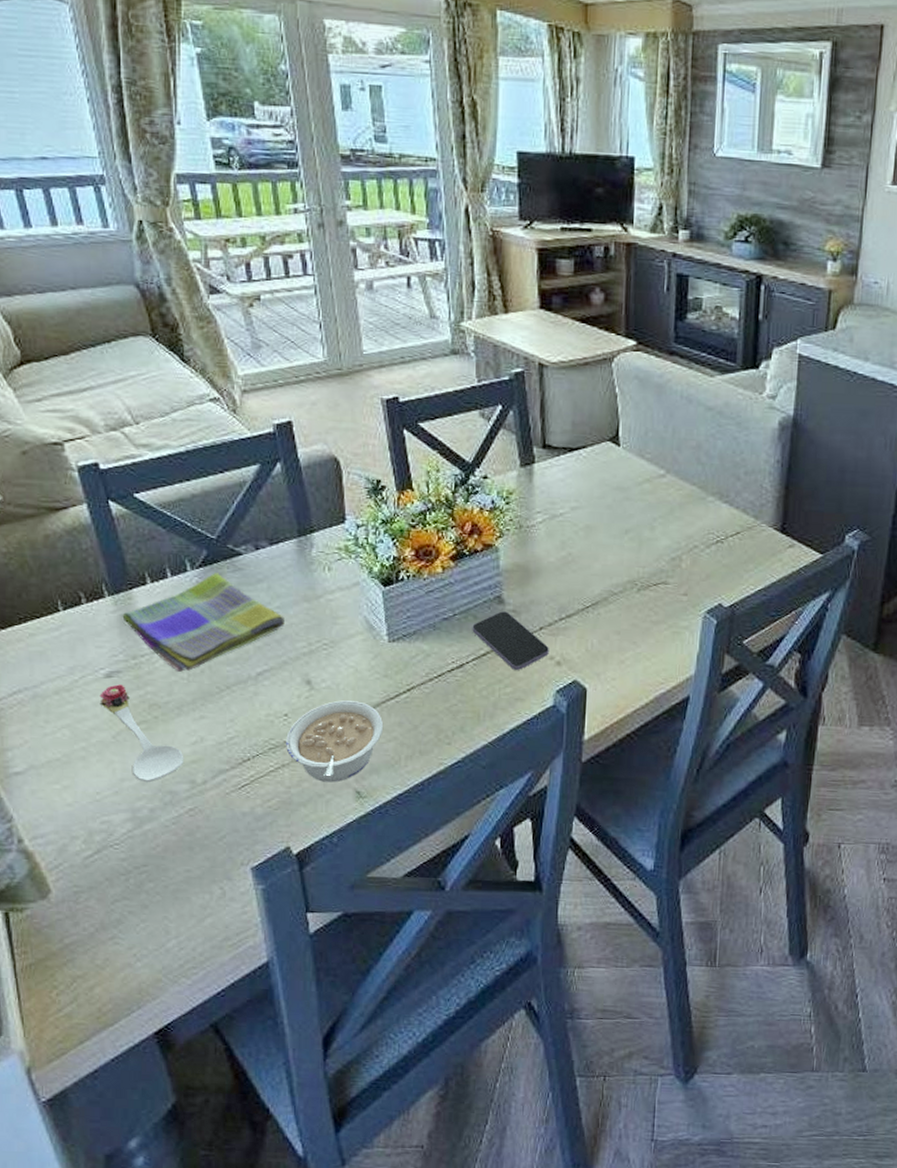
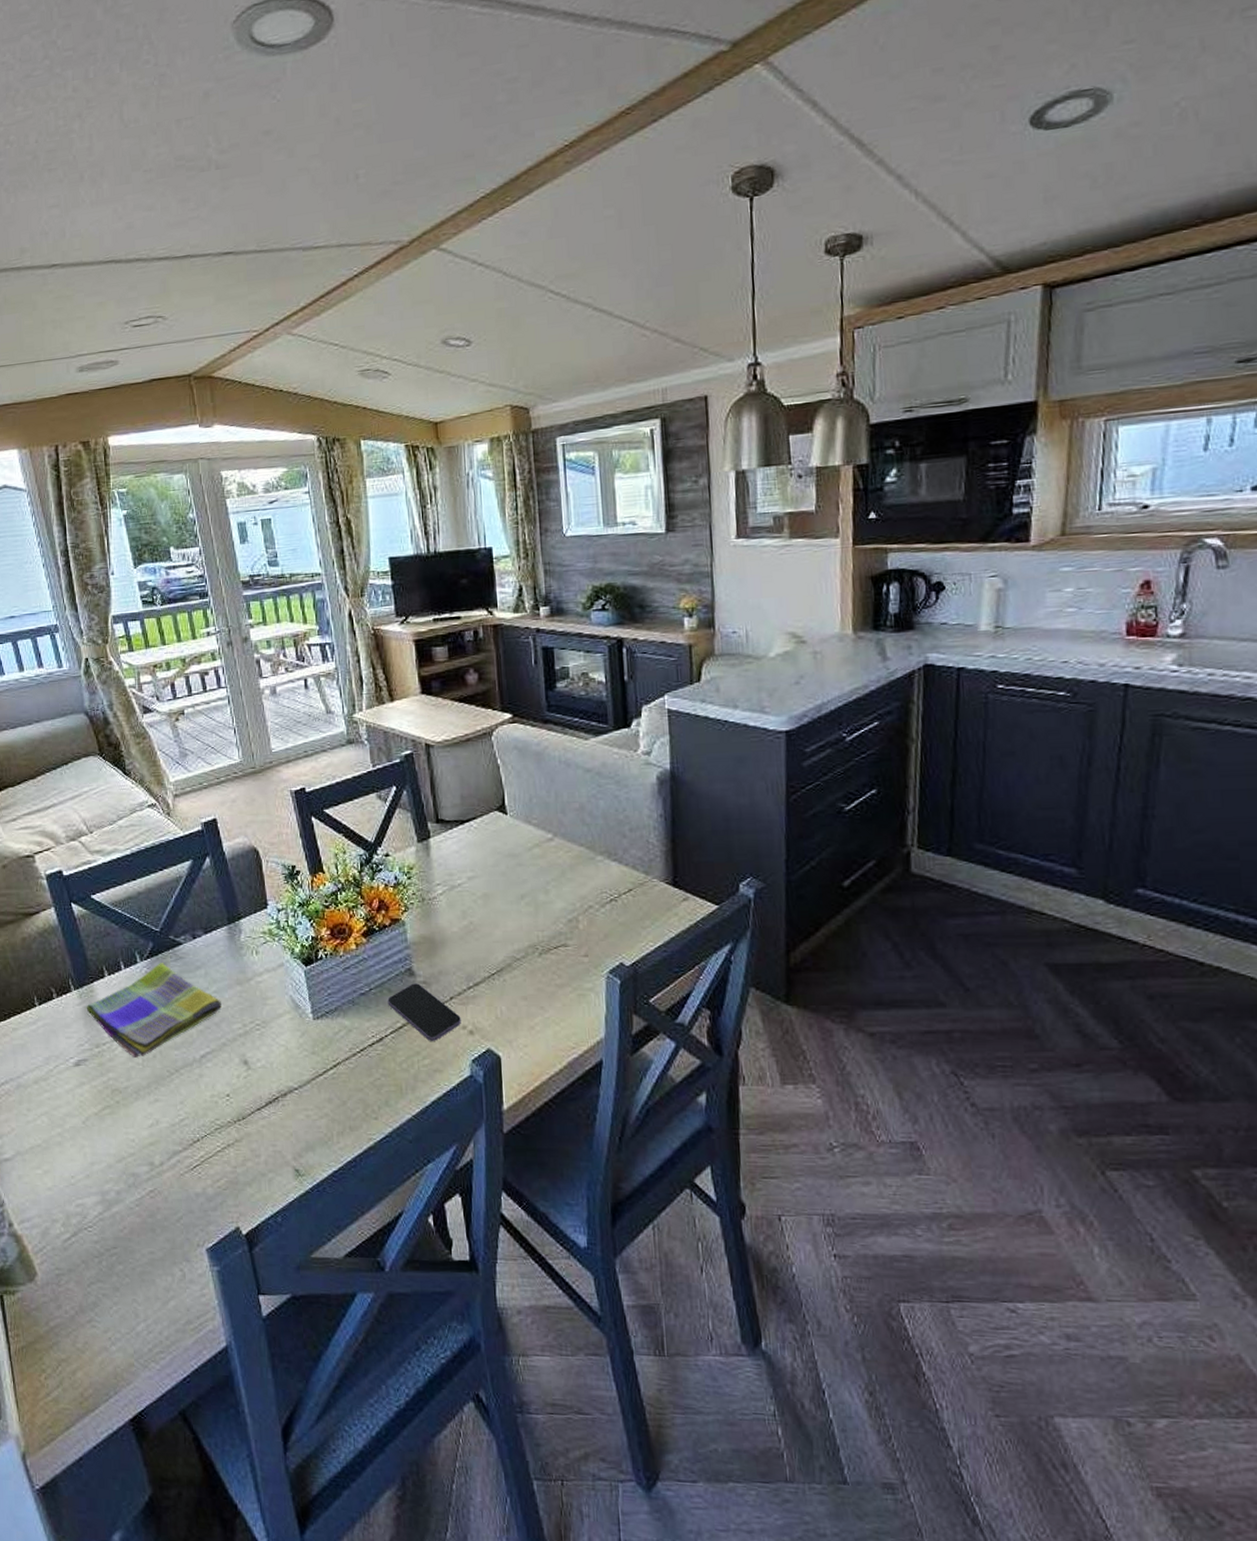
spoon: present [99,684,184,783] -> none [70,1072,143,1166]
legume: present [285,700,384,783] -> none [228,1079,315,1161]

